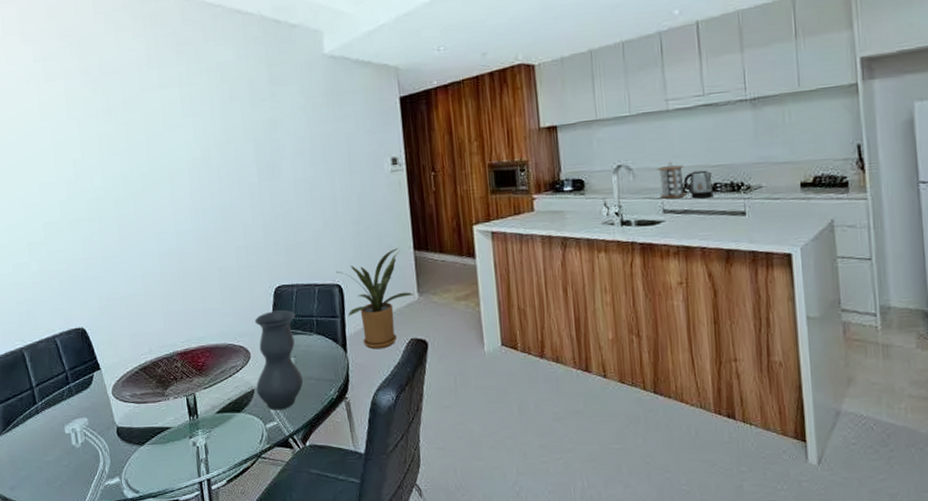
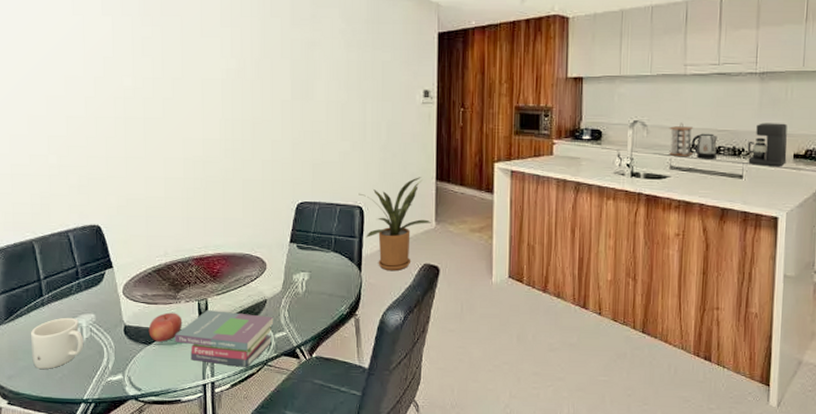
mug: none [27,423,80,477] -> present [30,317,84,369]
fruit: none [140,410,173,441] -> present [148,312,183,342]
books: none [166,404,263,462] -> present [174,310,274,368]
vase: present [254,310,304,410] -> none [269,226,316,321]
coffee maker: none [746,150,793,199] -> present [747,123,787,167]

